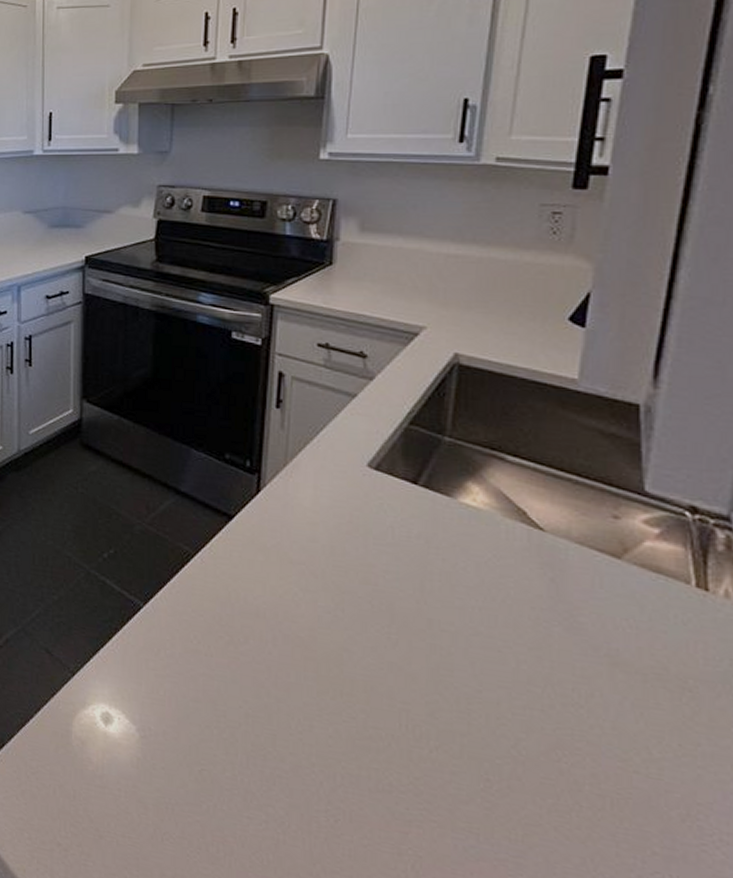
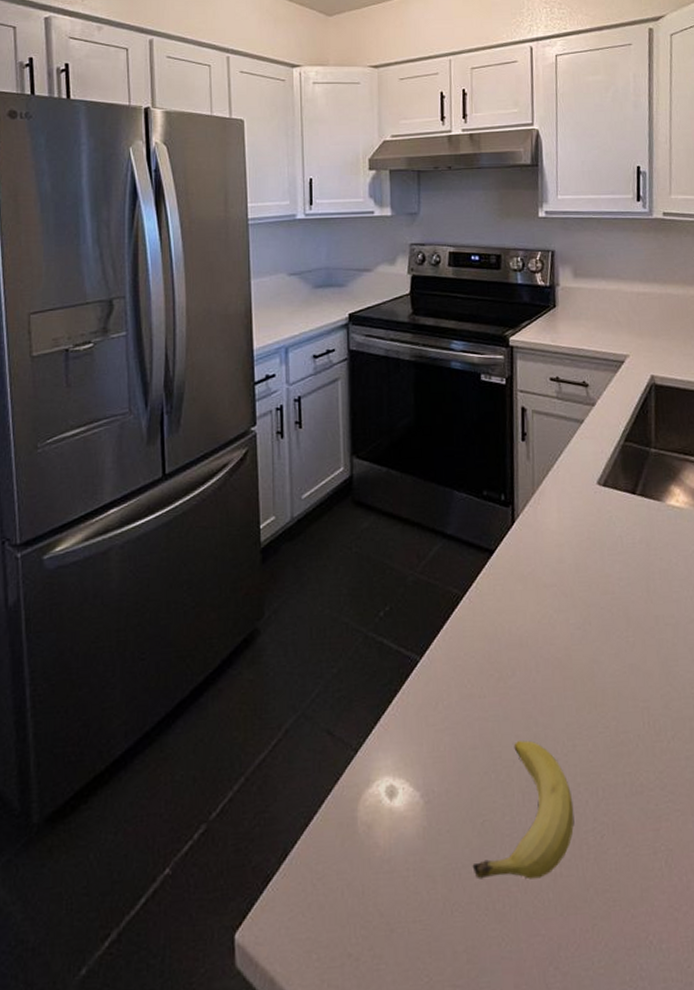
fruit: none [186,706,305,839] -> present [472,740,574,880]

